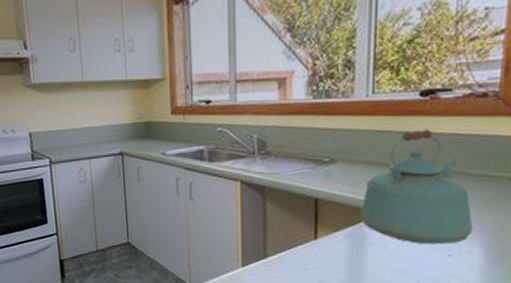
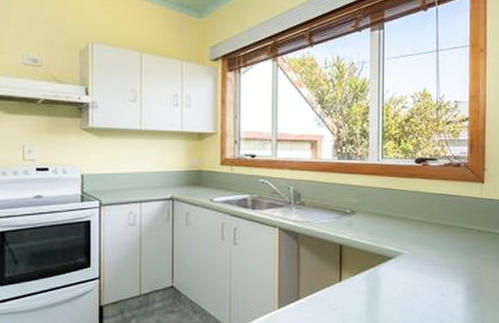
kettle: present [359,128,473,245] -> none [374,189,457,285]

